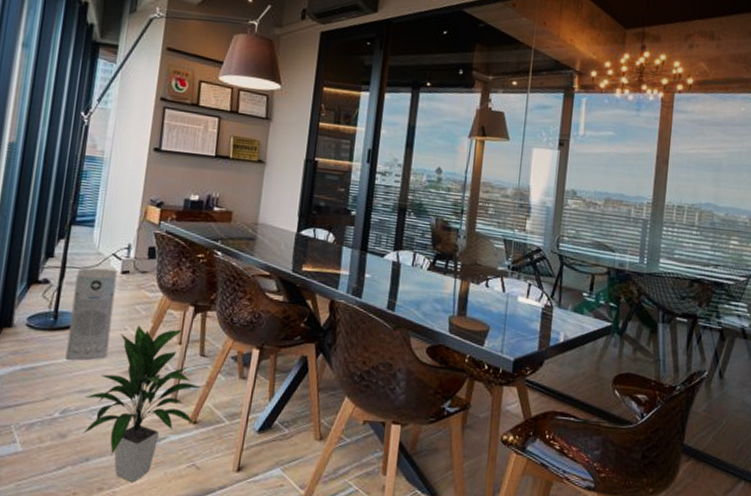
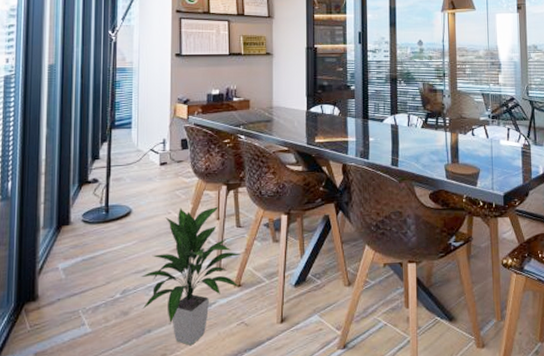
air purifier: present [65,268,118,361] -> none [119,163,157,246]

